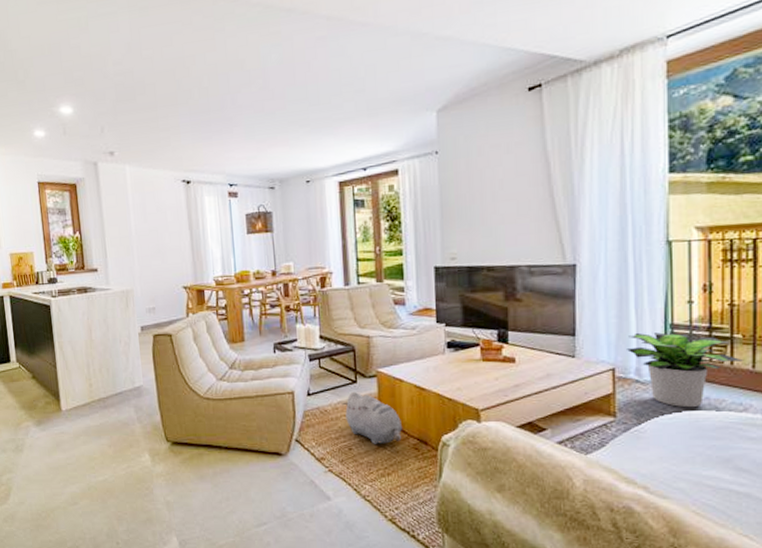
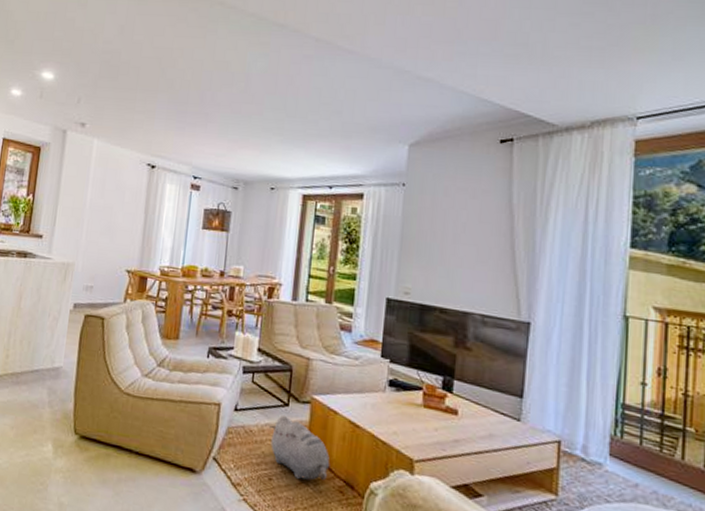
potted plant: present [627,332,745,408] -> none [575,407,696,501]

